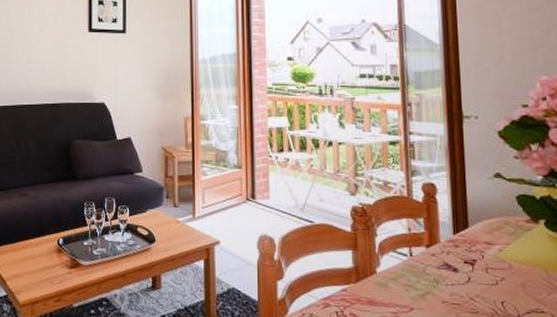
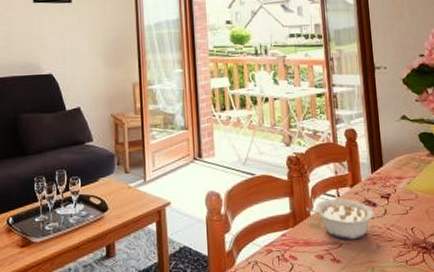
legume: none [372,257,455,306] -> present [307,198,374,240]

